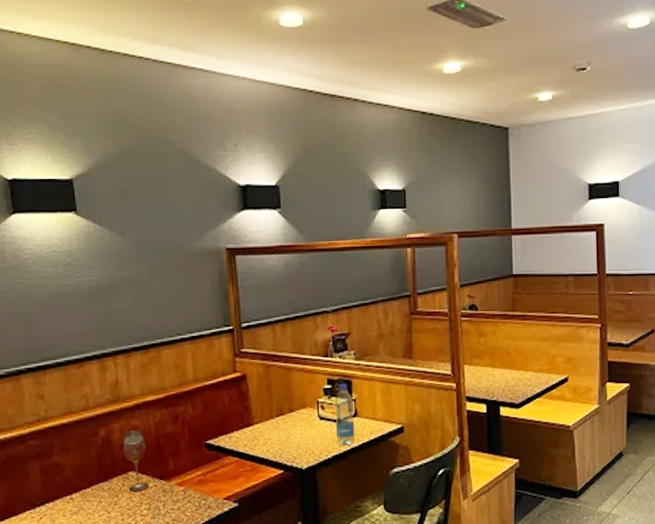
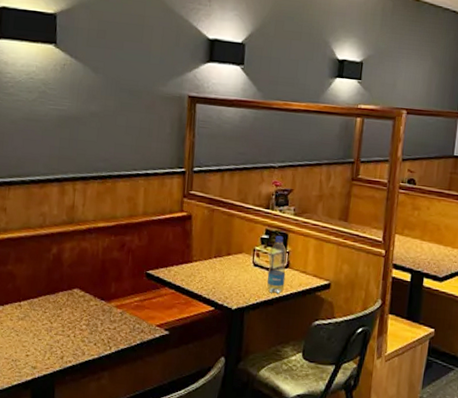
wineglass: present [121,430,148,492] -> none [70,251,93,308]

